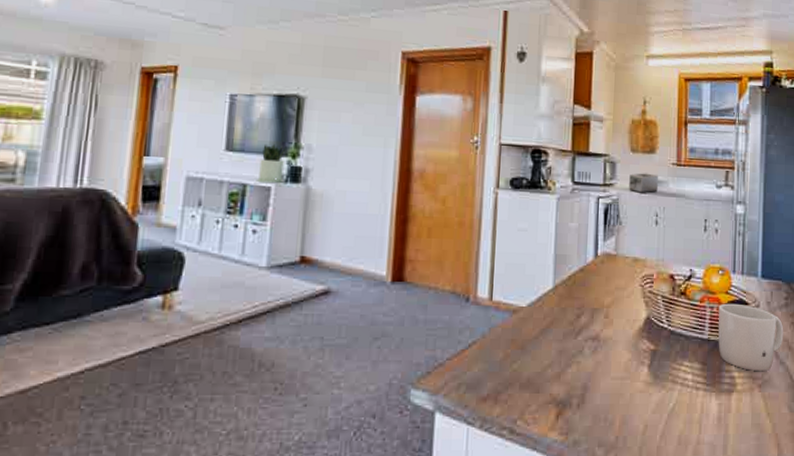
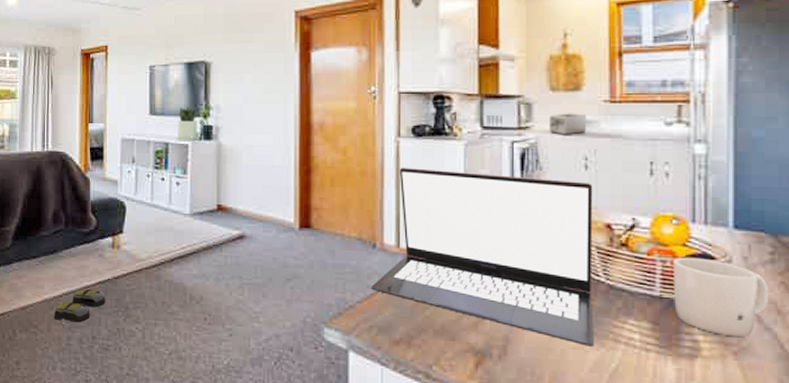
slippers: none [68,362,147,405] -> present [53,289,105,323]
laptop: none [462,218,661,389] -> present [371,167,594,347]

